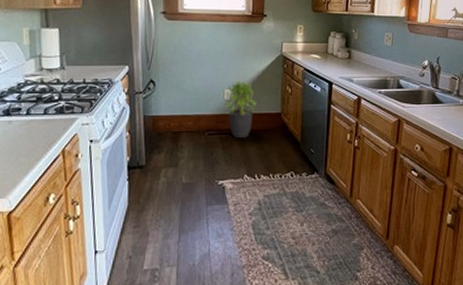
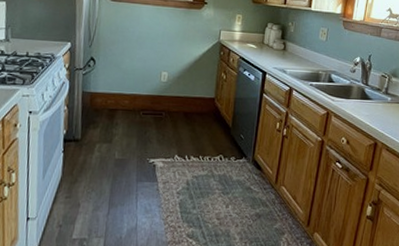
potted plant: present [224,81,257,138] -> none [161,64,192,119]

